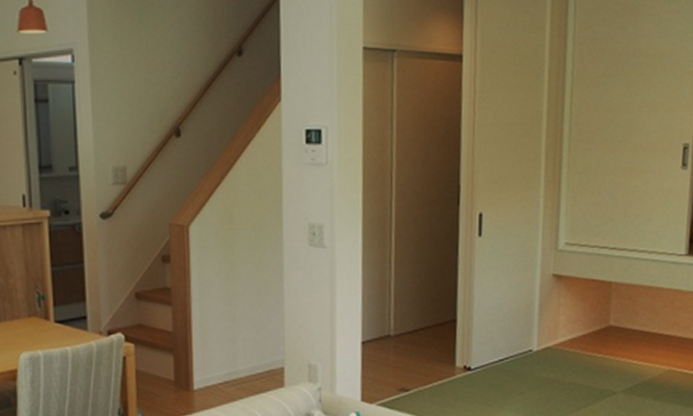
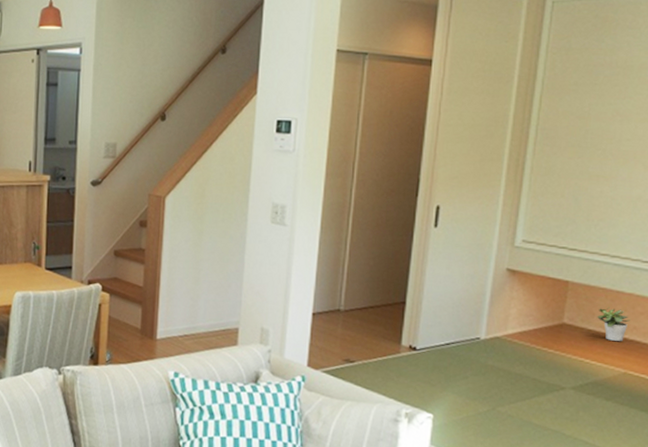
potted plant: none [640,305,671,339] -> present [597,307,630,341]

